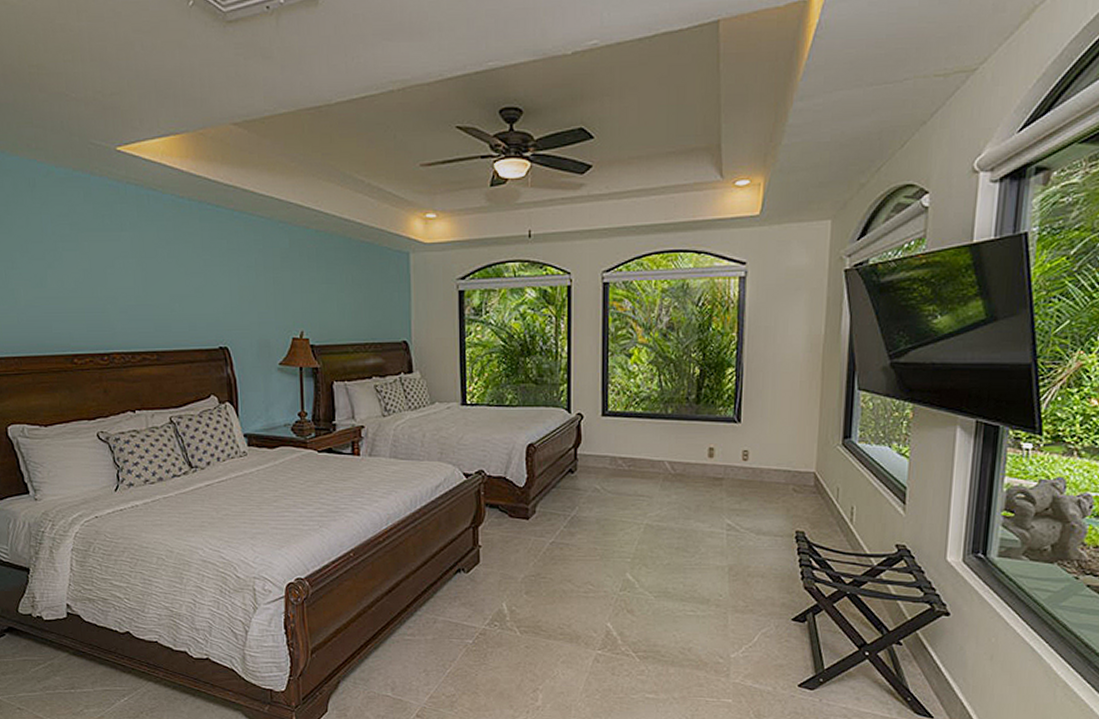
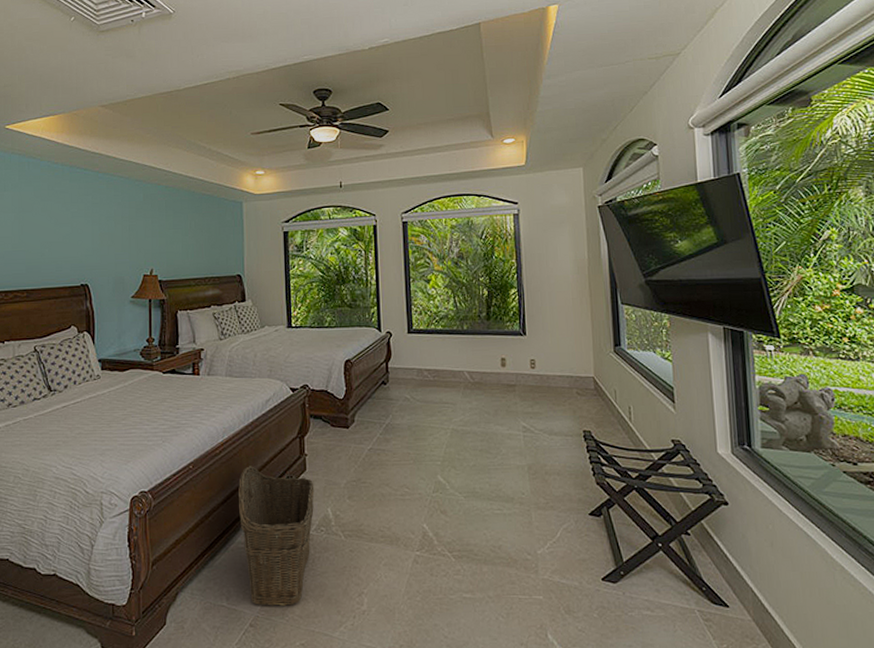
wicker basket: none [404,556,489,698] -> present [239,466,315,606]

